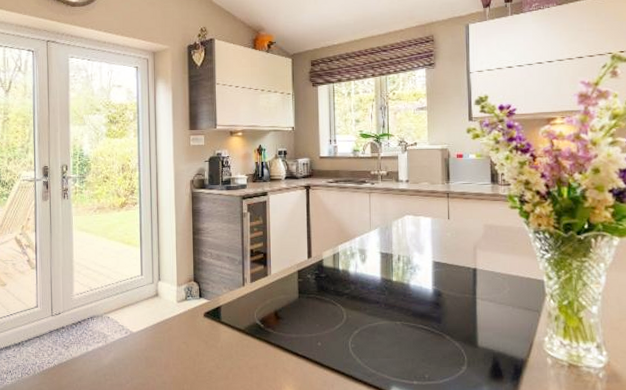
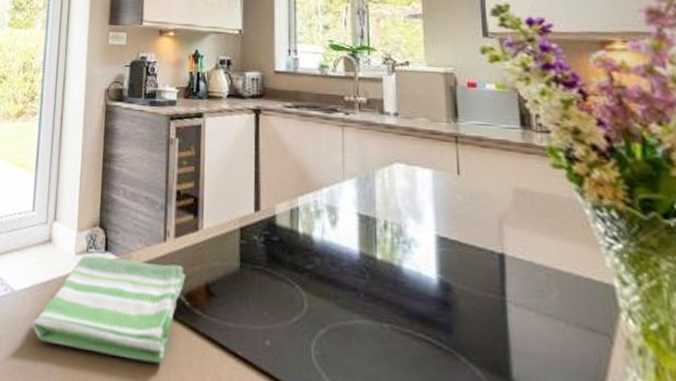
dish towel: none [148,301,260,367] -> present [31,255,186,364]

